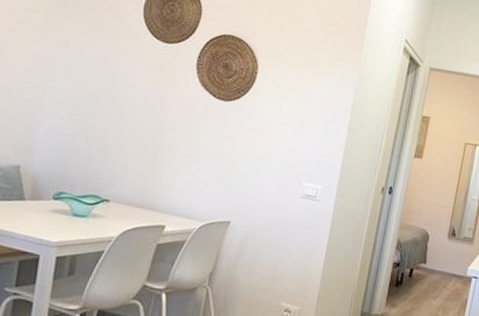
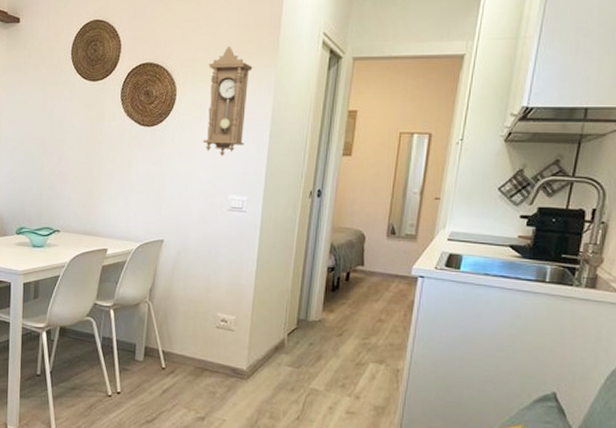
pendulum clock: none [281,35,337,143] -> present [203,47,253,157]

